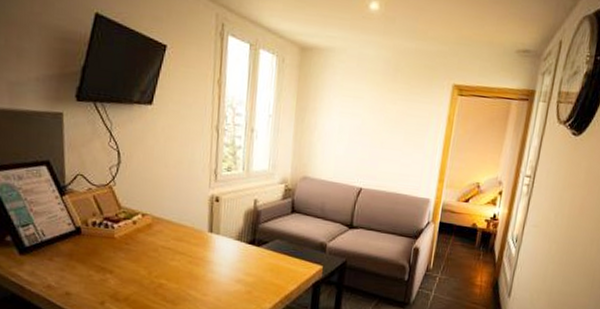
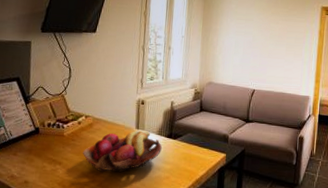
fruit basket: none [140,233,242,284] -> present [82,129,162,173]

